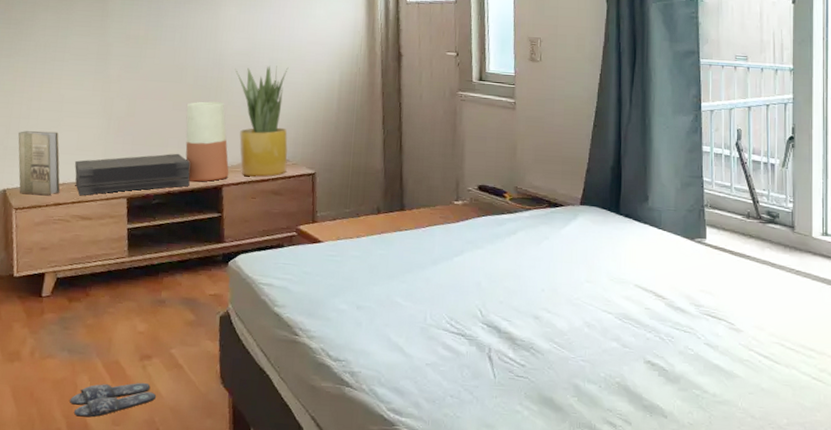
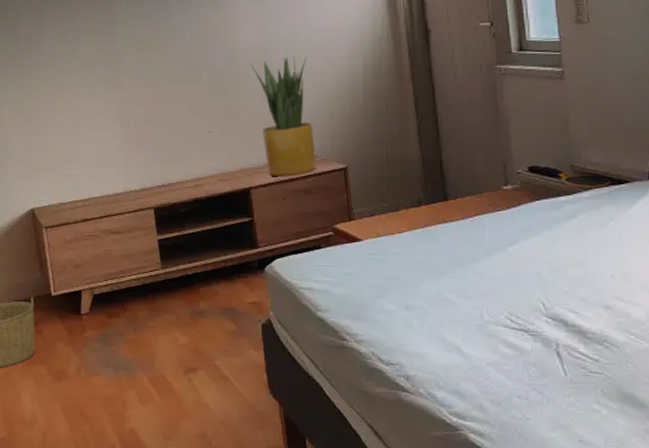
book: present [18,130,60,195] -> none [40,146,87,212]
slippers: present [70,382,156,418] -> none [120,395,205,433]
game console: present [74,153,190,196] -> none [97,158,216,210]
vase: present [185,101,229,182] -> none [204,101,256,186]

